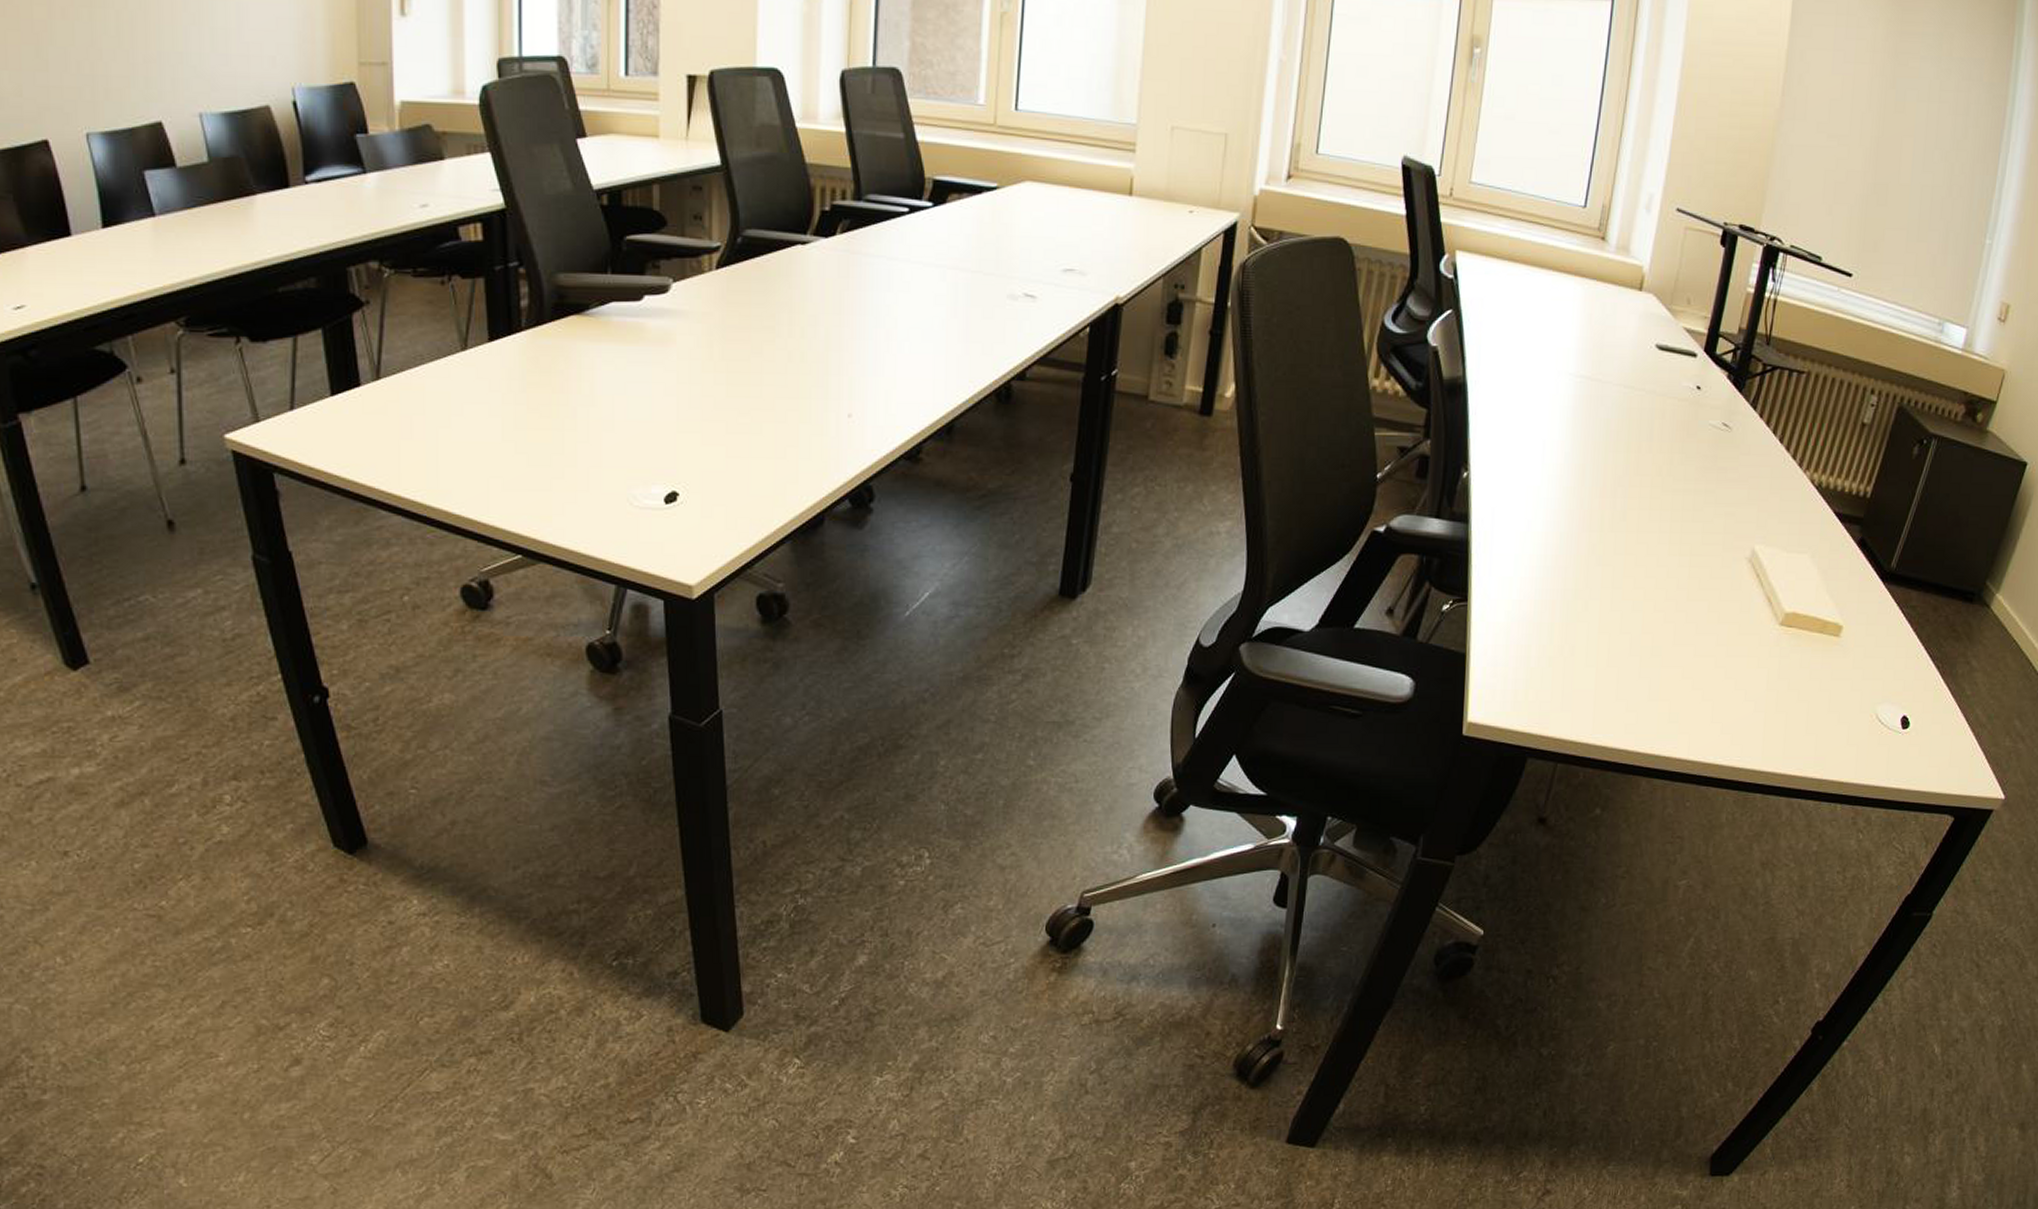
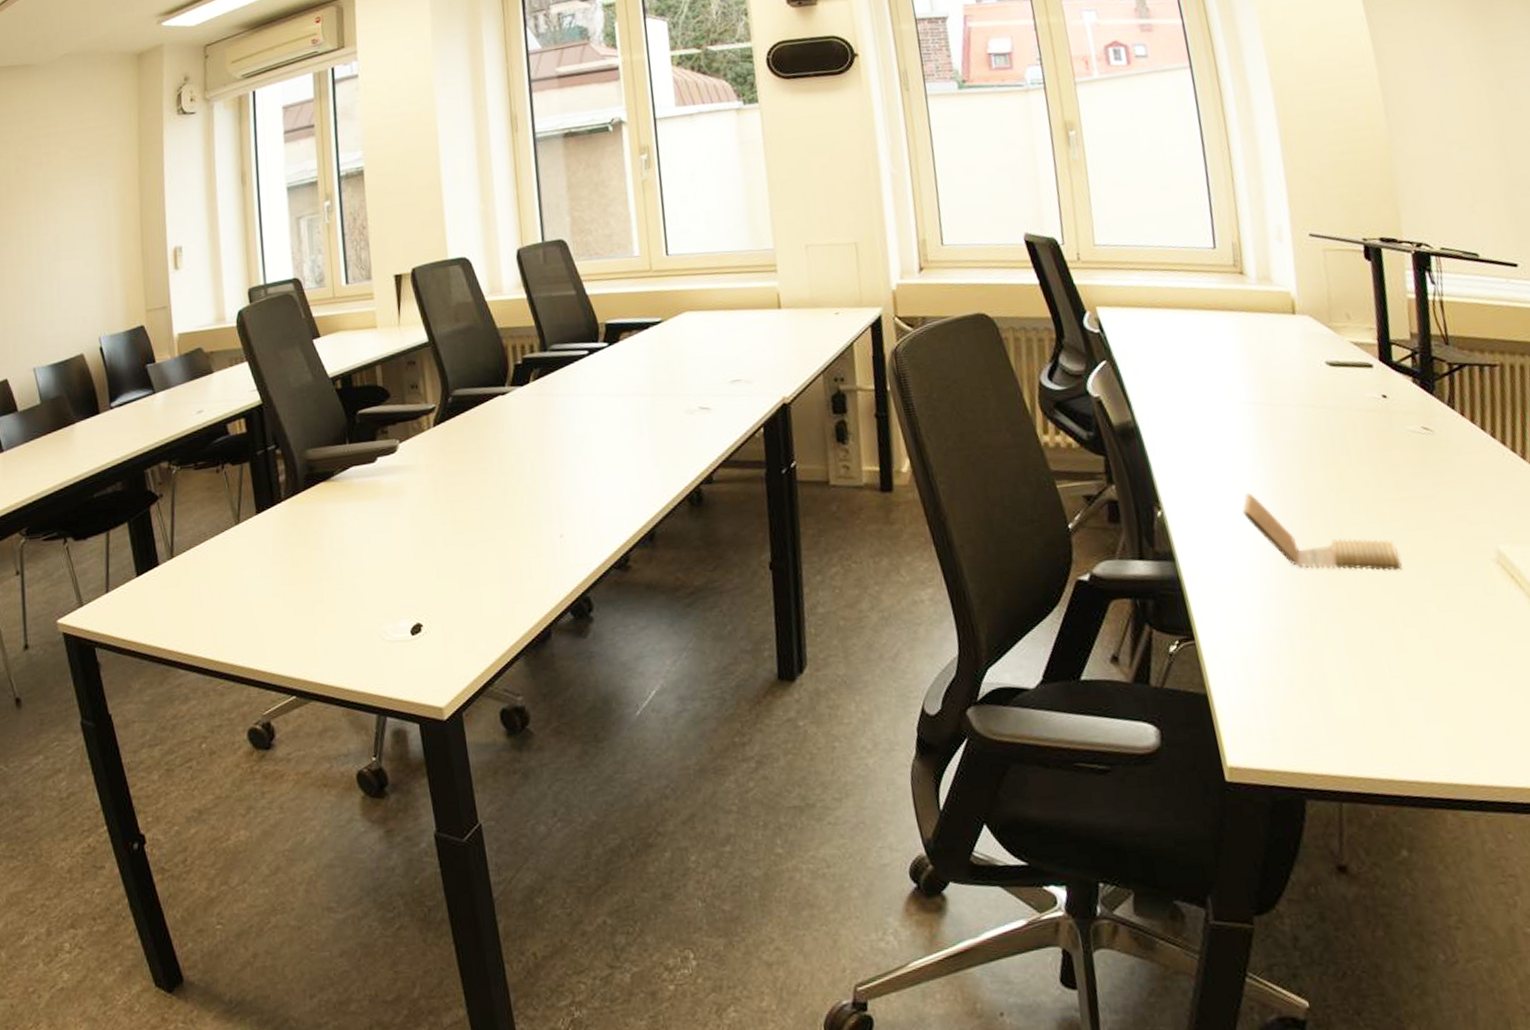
notepad: none [1542,466,1668,558] -> present [1242,493,1403,571]

